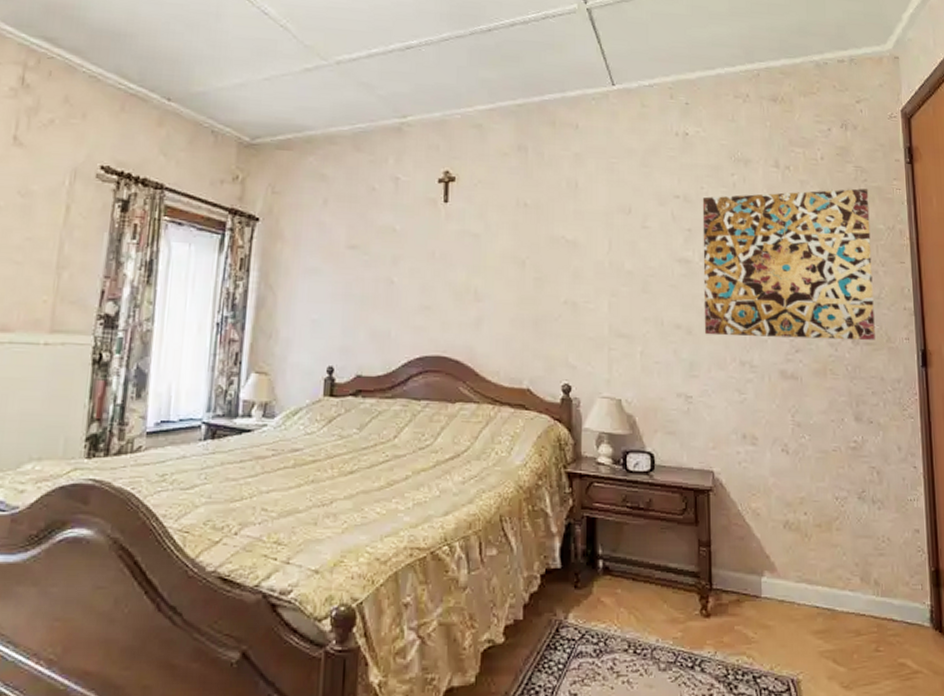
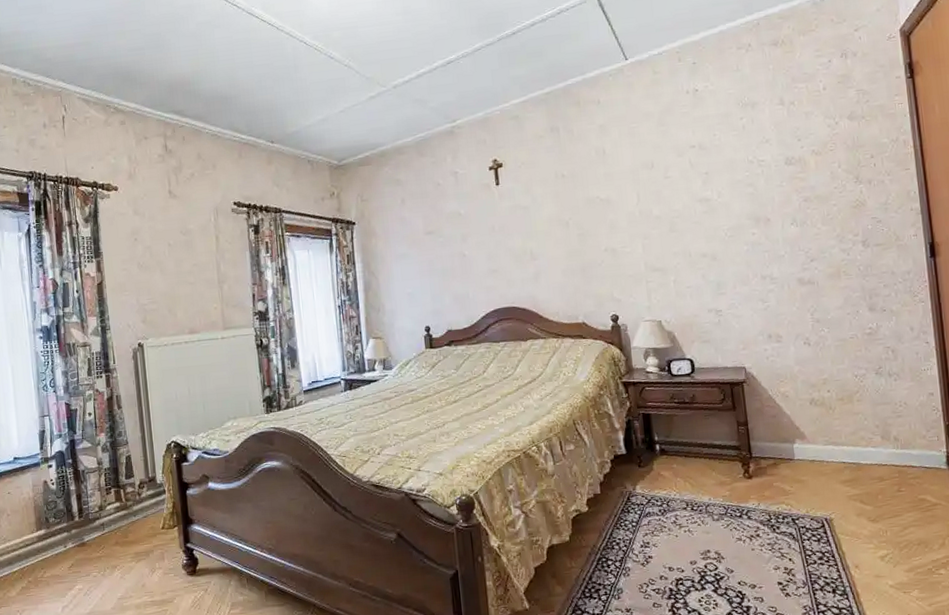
wall art: present [702,188,875,341] -> none [716,108,885,259]

